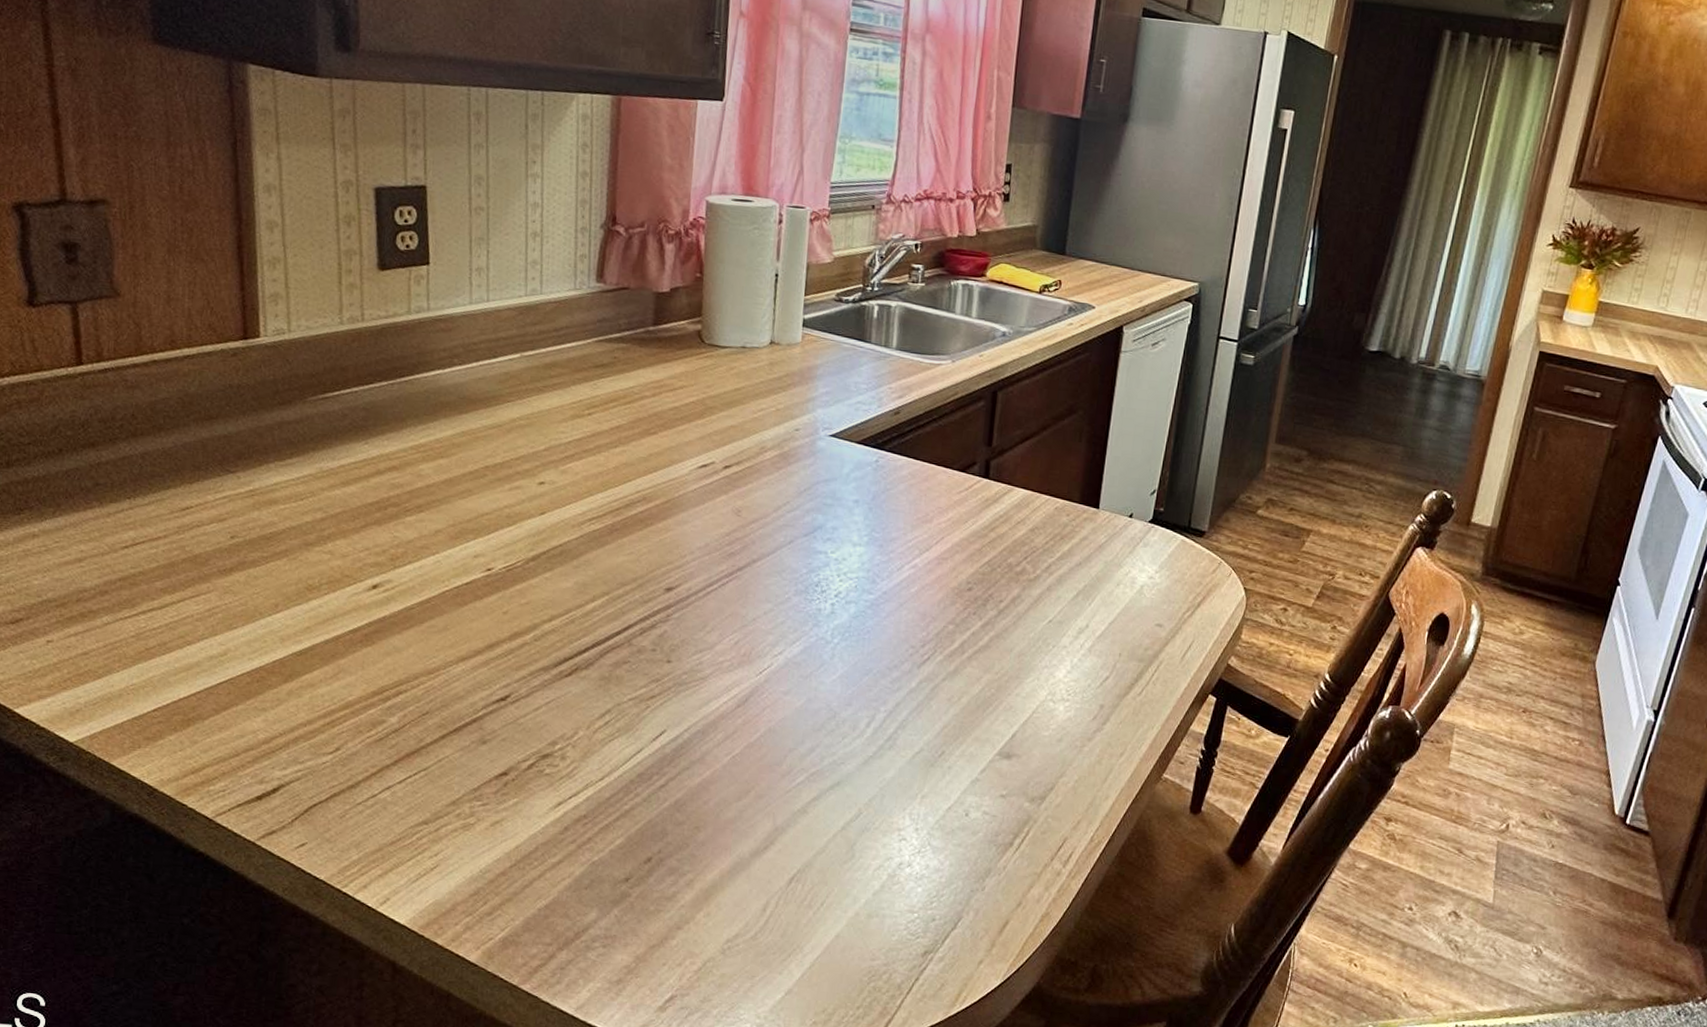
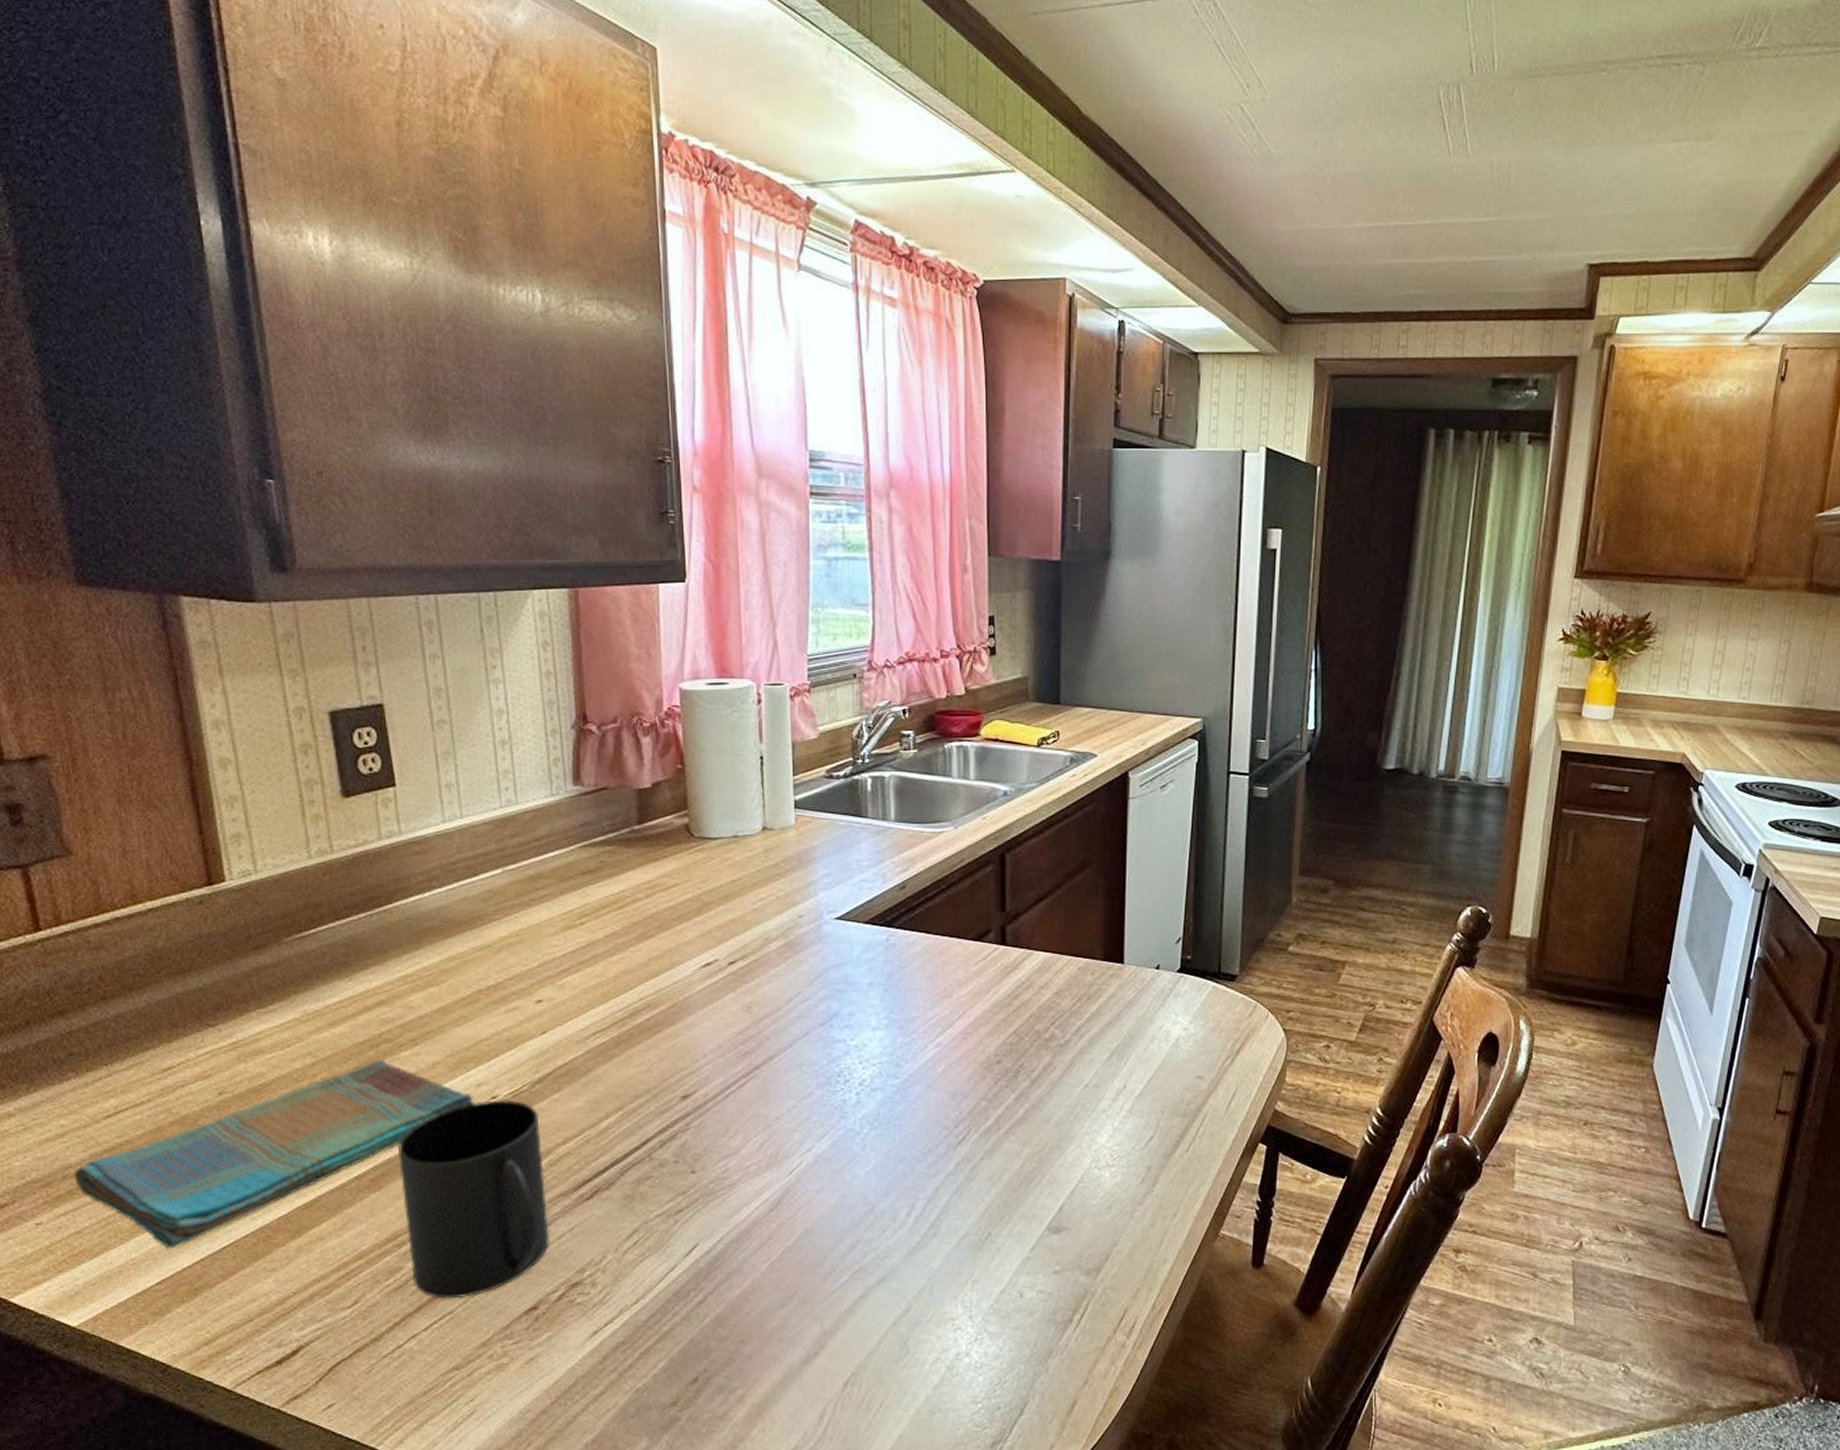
dish towel: none [87,521,470,679] -> present [73,1058,475,1249]
mug: none [392,572,530,757] -> present [397,1100,549,1299]

